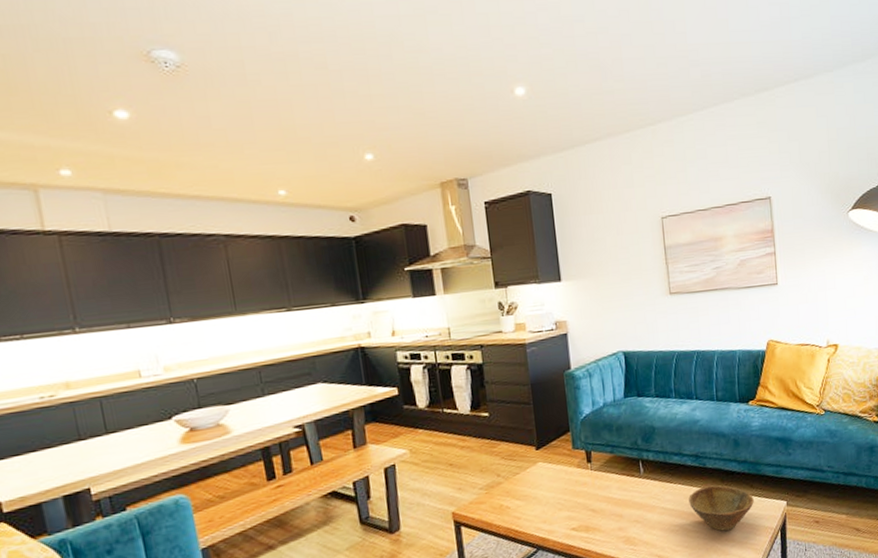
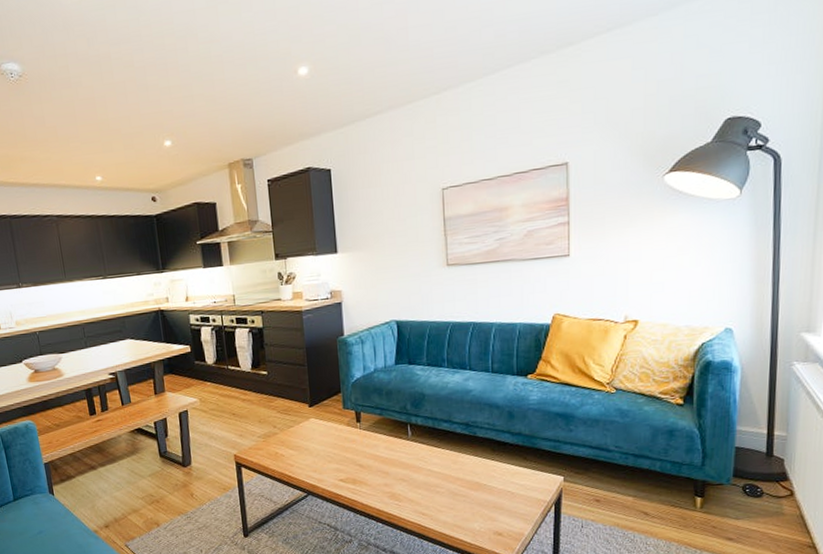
bowl: present [688,485,754,531] -> none [456,454,527,499]

